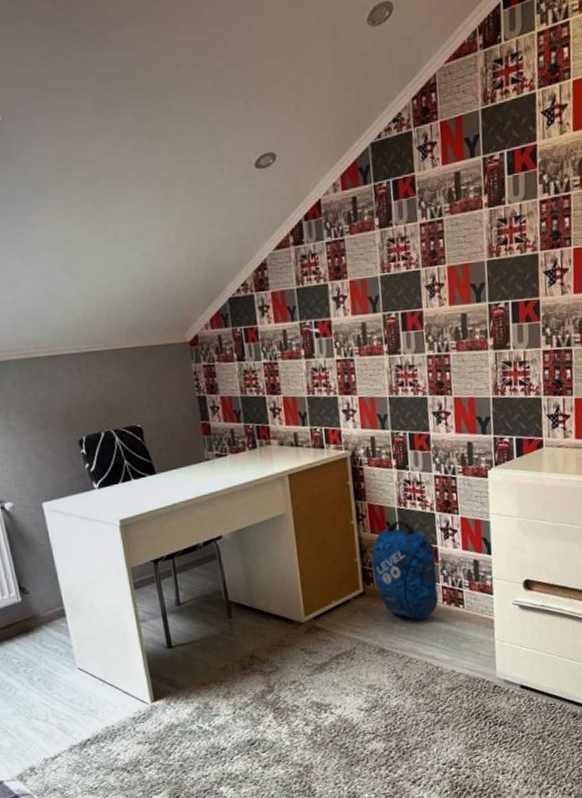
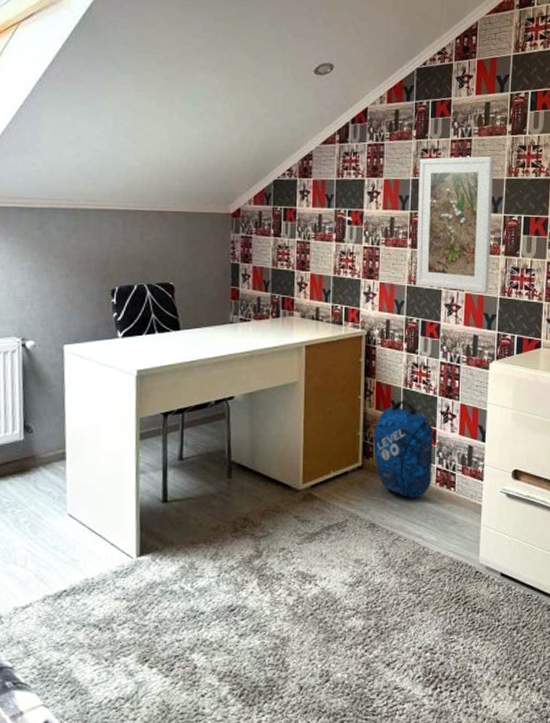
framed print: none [385,236,479,396] -> present [416,155,494,293]

